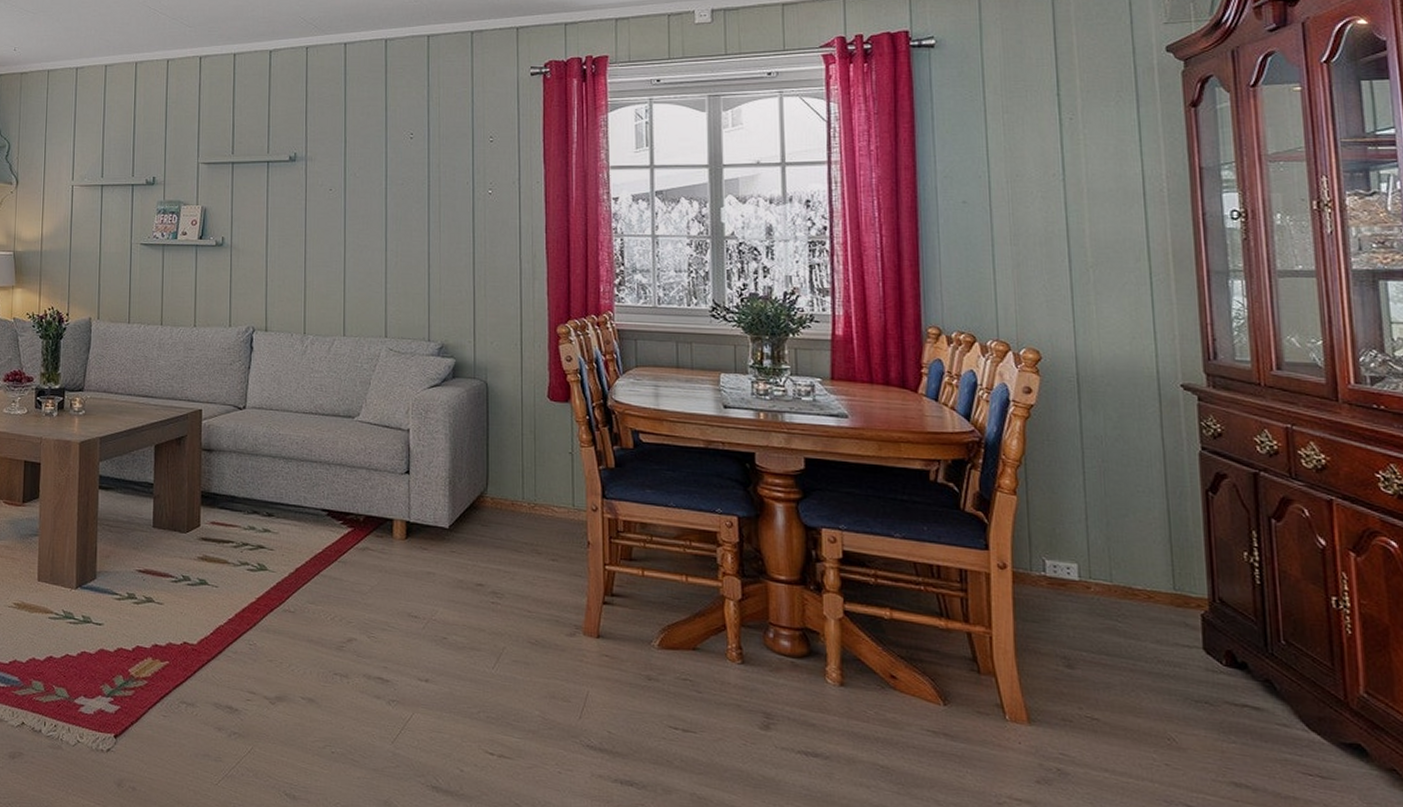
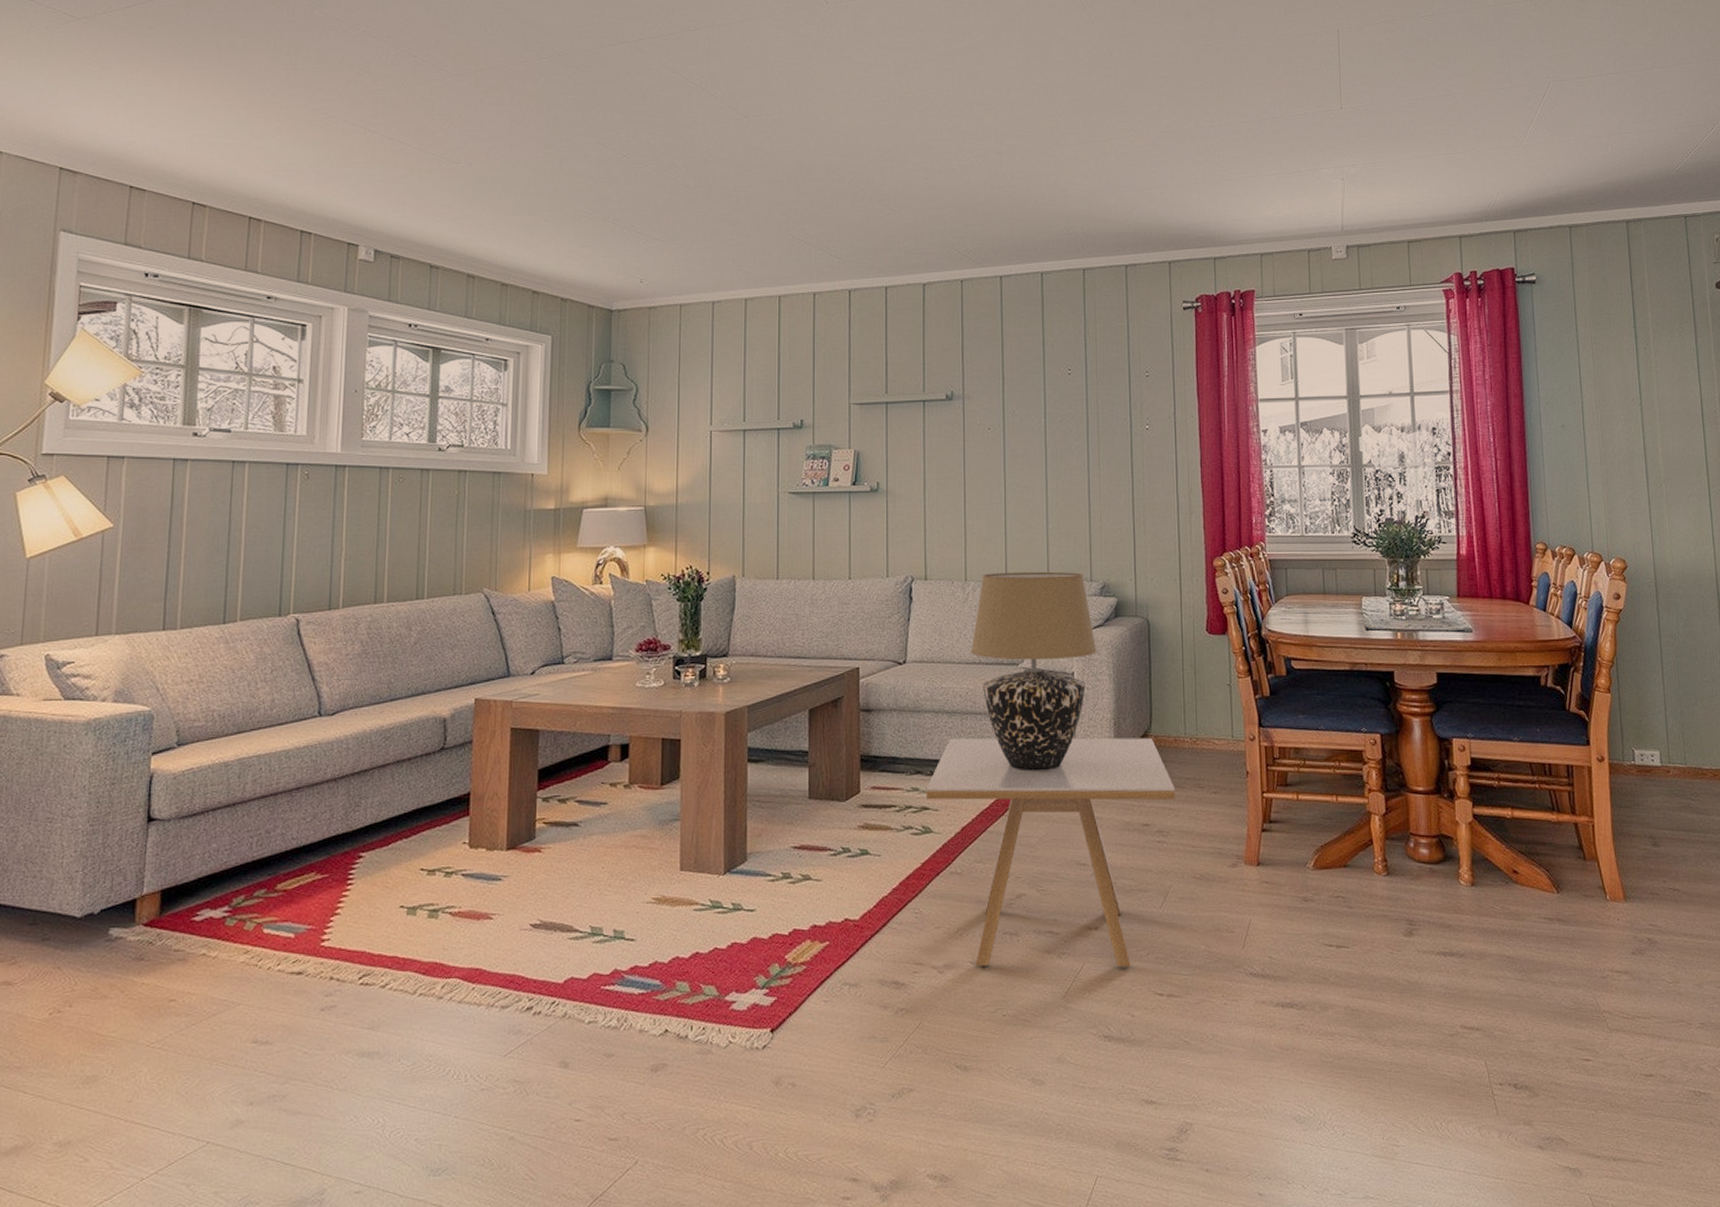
side table: none [262,482,512,723] -> present [927,737,1176,968]
table lamp: none [307,328,433,522] -> present [970,571,1097,771]

